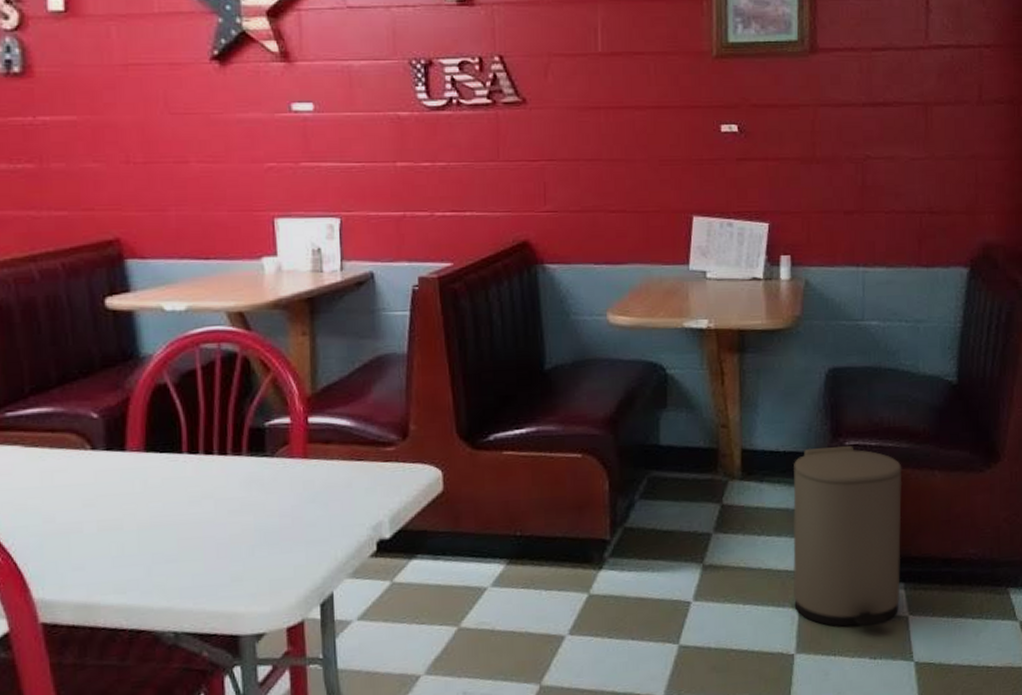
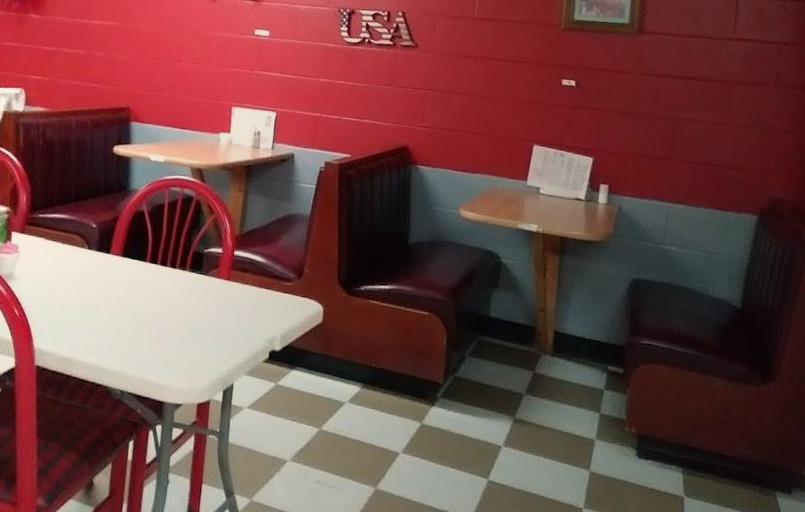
pedal bin: present [792,446,903,627] -> none [586,340,688,500]

